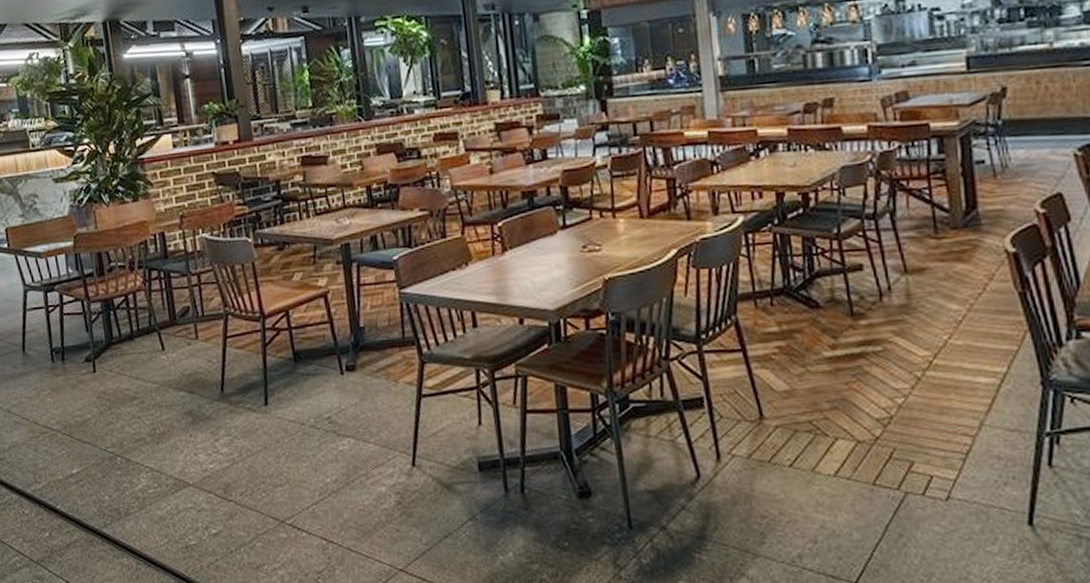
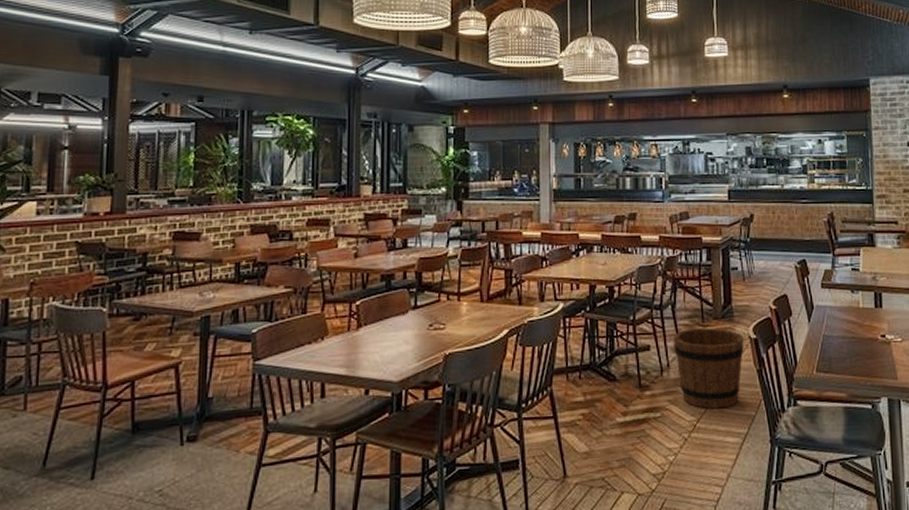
bucket: none [895,240,999,342] -> present [674,328,744,409]

